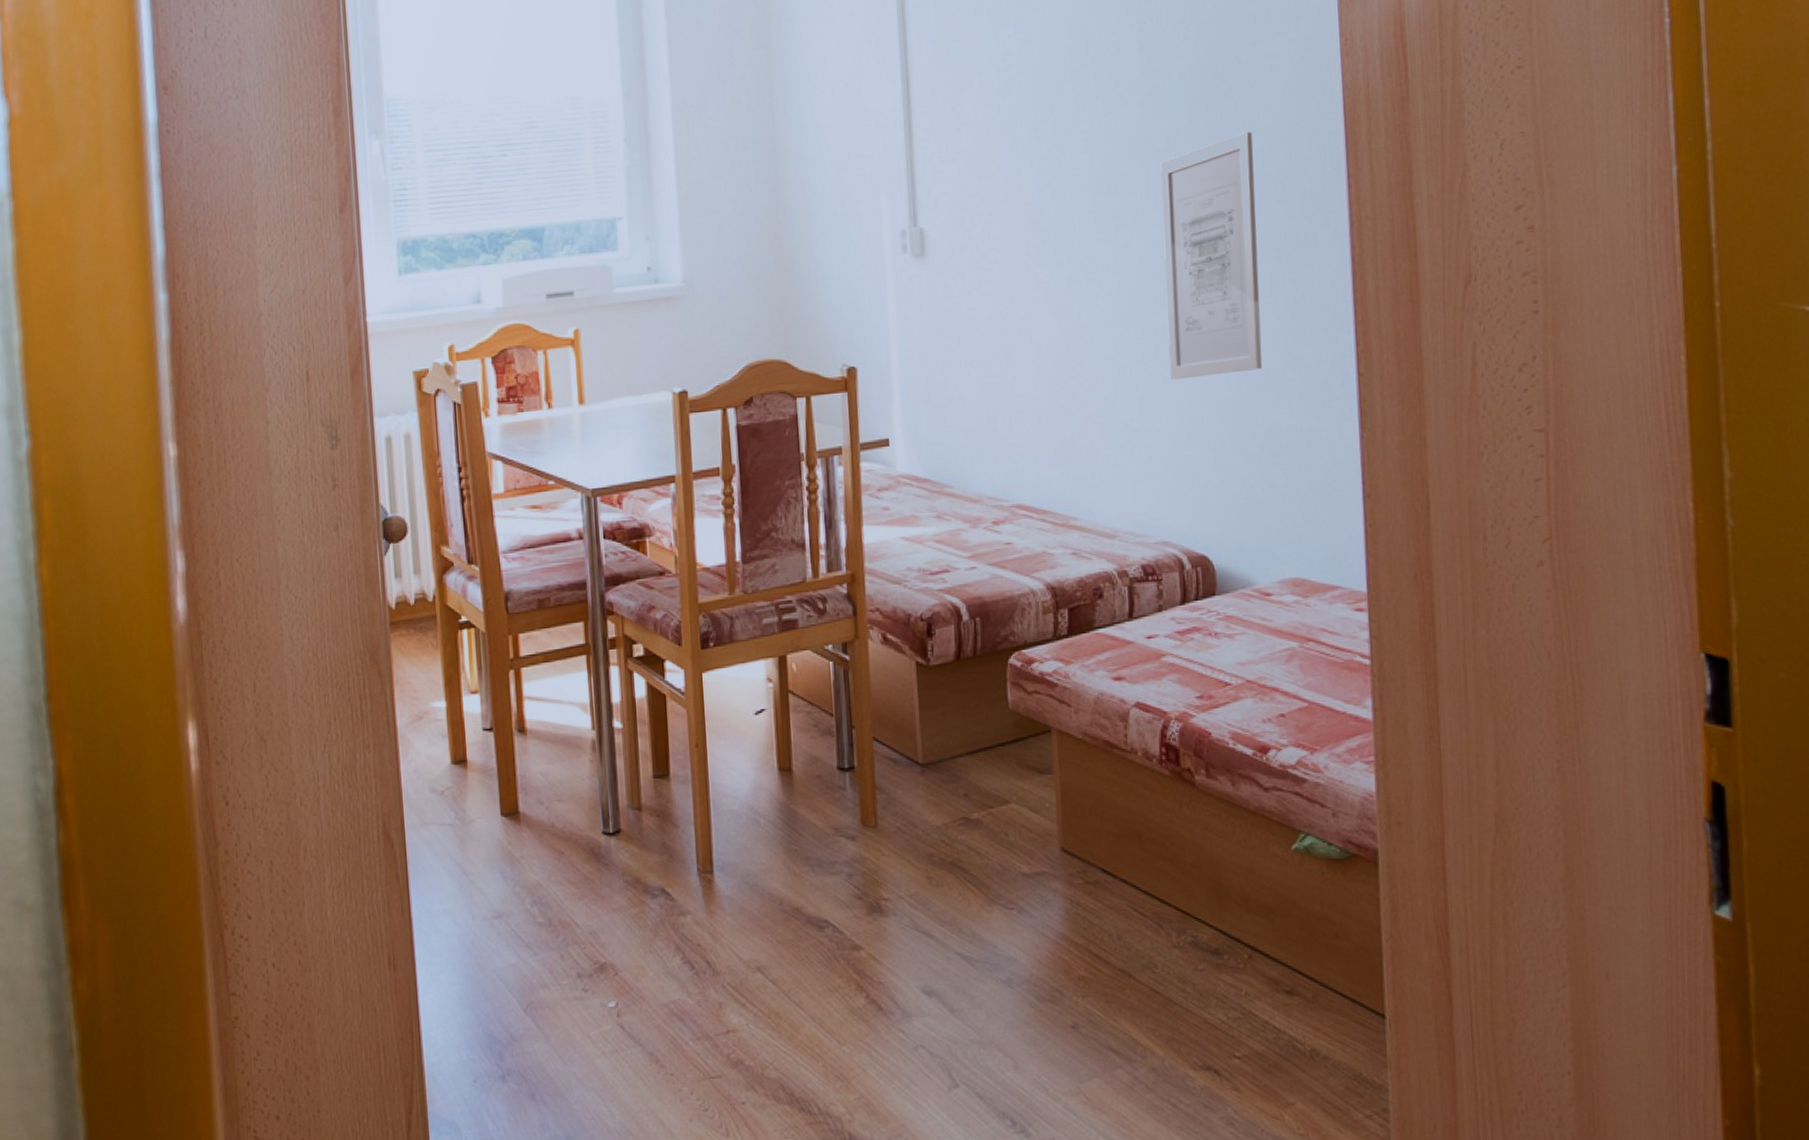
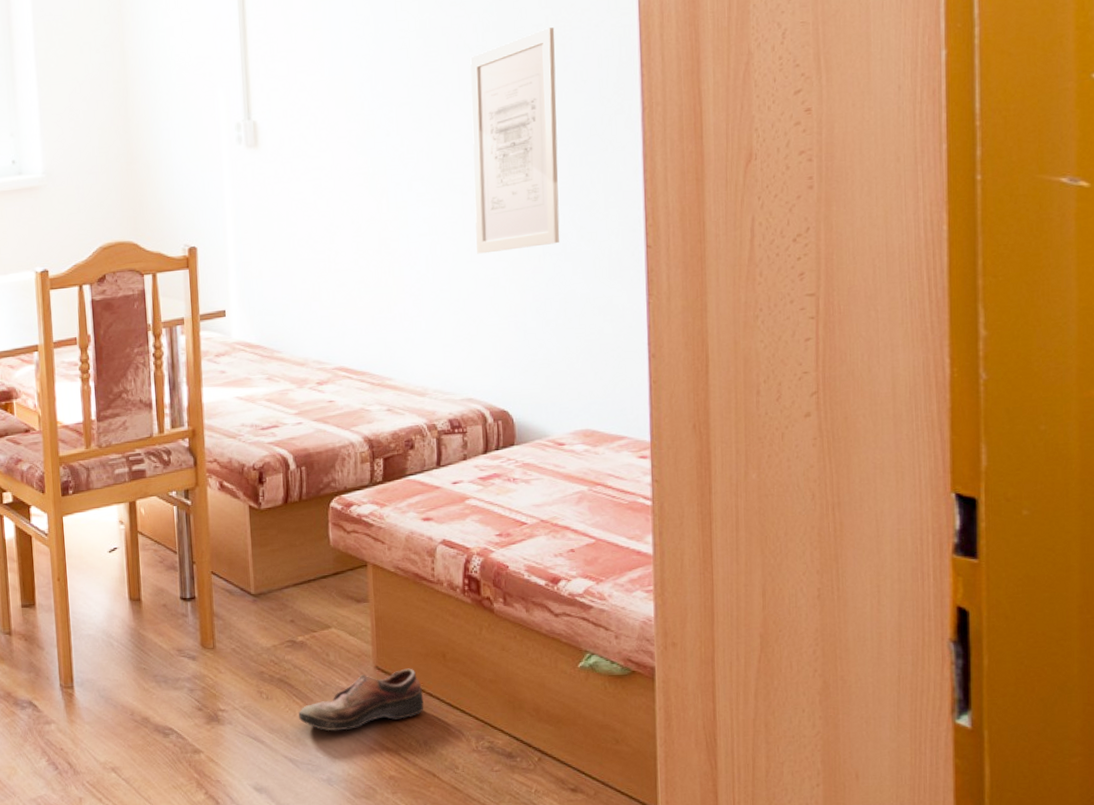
shoe: none [972,850,1118,924] -> present [297,668,424,731]

